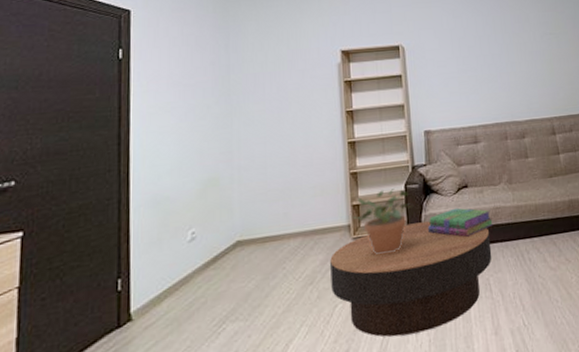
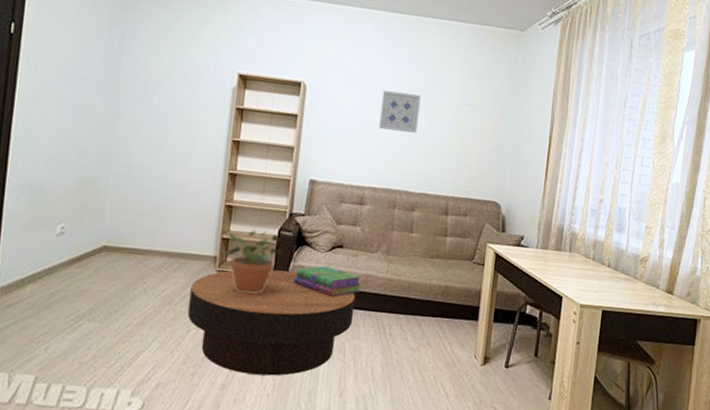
wall art: none [473,35,511,71] -> present [379,90,421,133]

